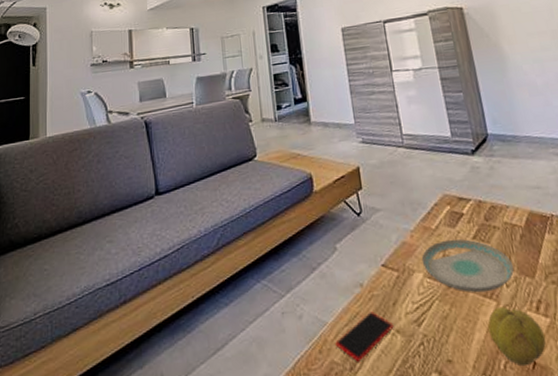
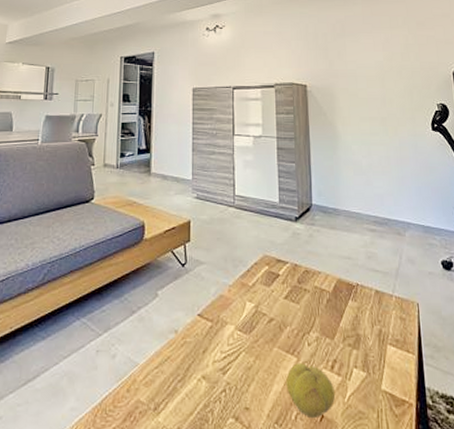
smartphone: present [335,311,394,362] -> none [143,357,201,403]
plate: present [421,239,514,293] -> none [235,297,317,349]

